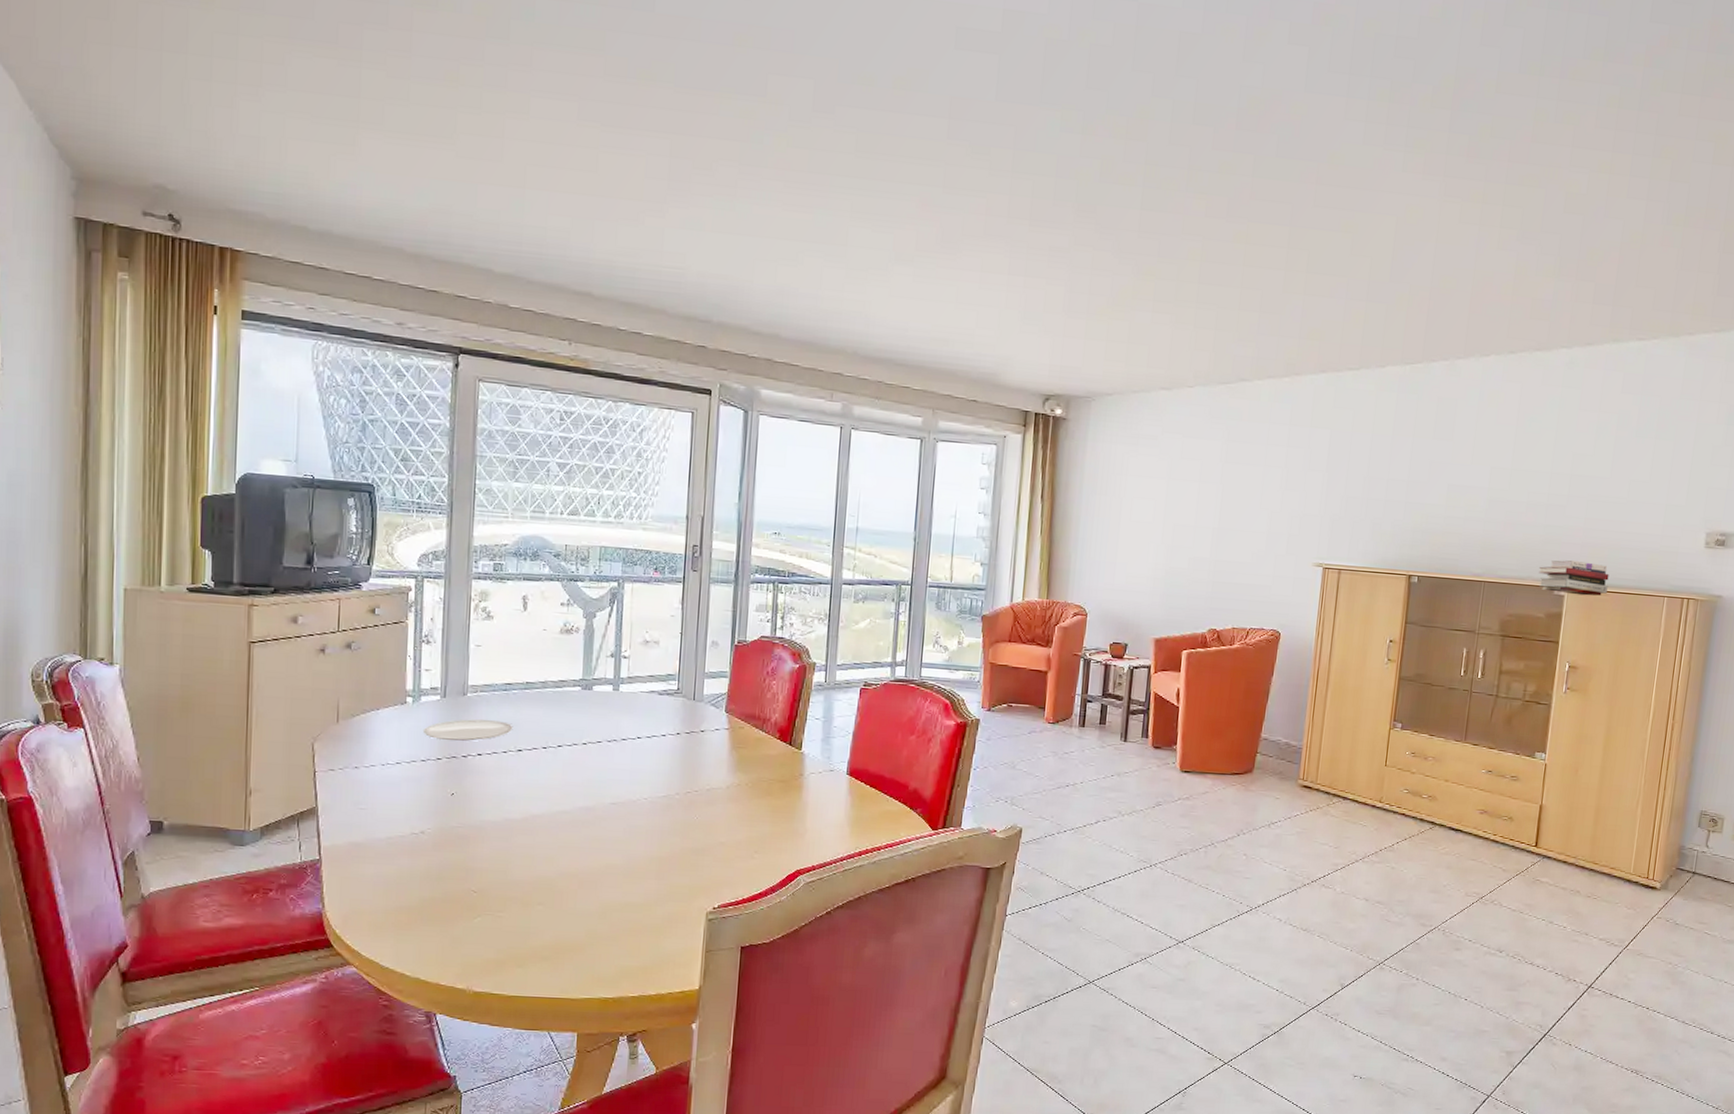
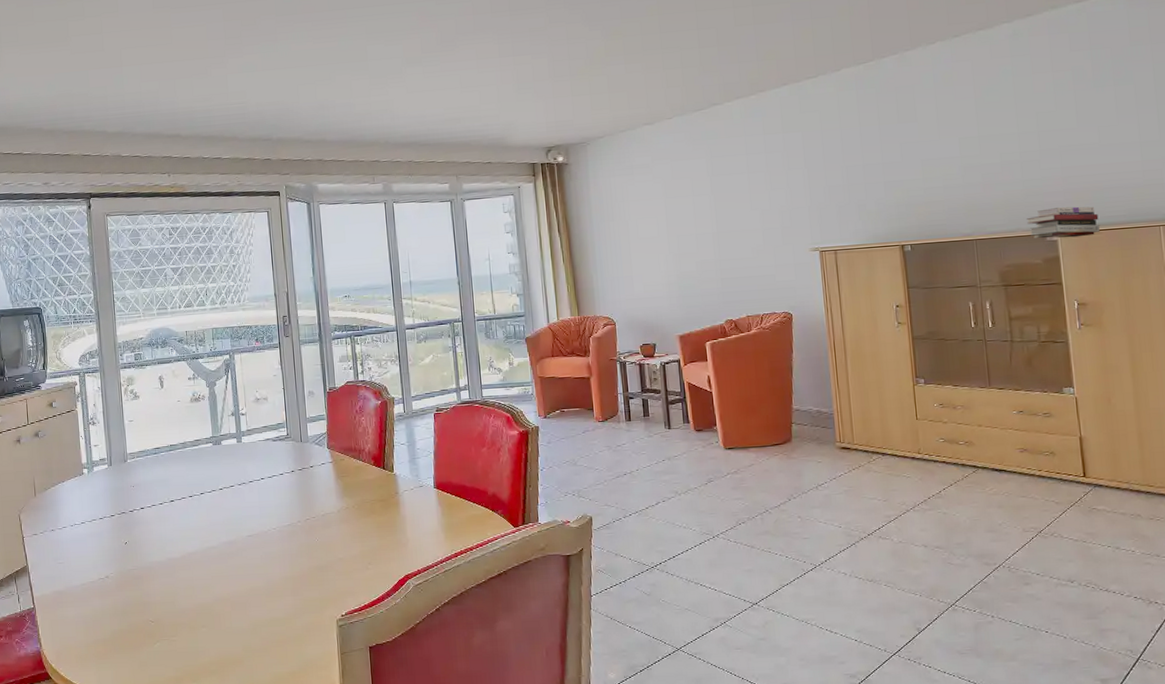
plate: present [422,719,513,742] -> none [98,479,165,501]

